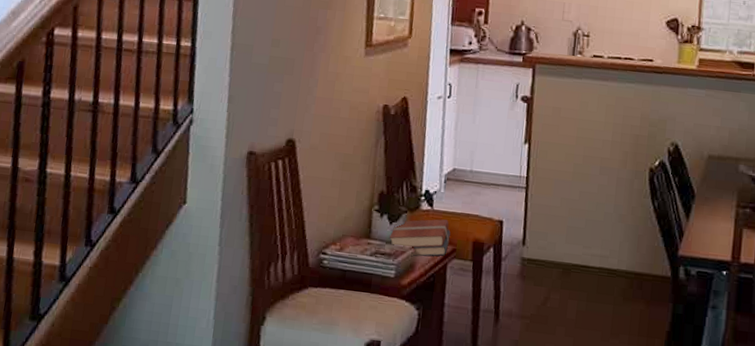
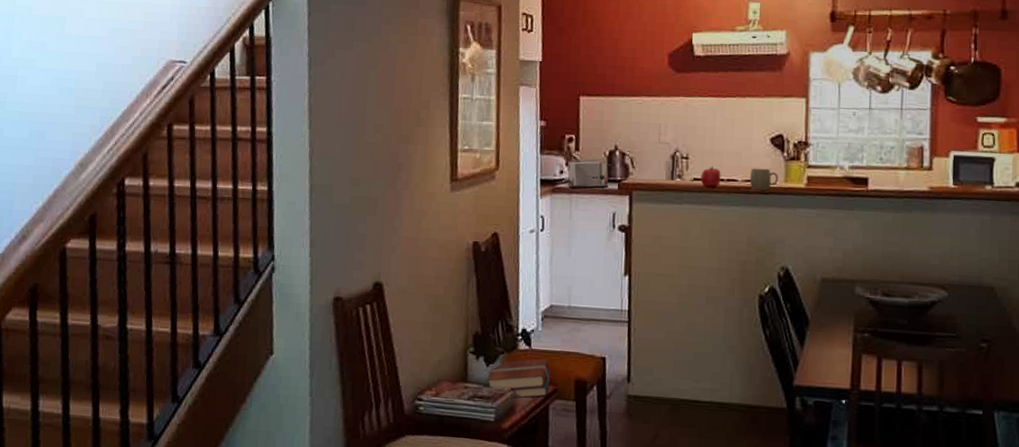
toaster: none [475,31,517,62] -> present [567,158,611,190]
fruit: none [600,45,619,66] -> present [701,166,721,189]
mug: none [645,48,672,71] -> present [749,168,778,191]

